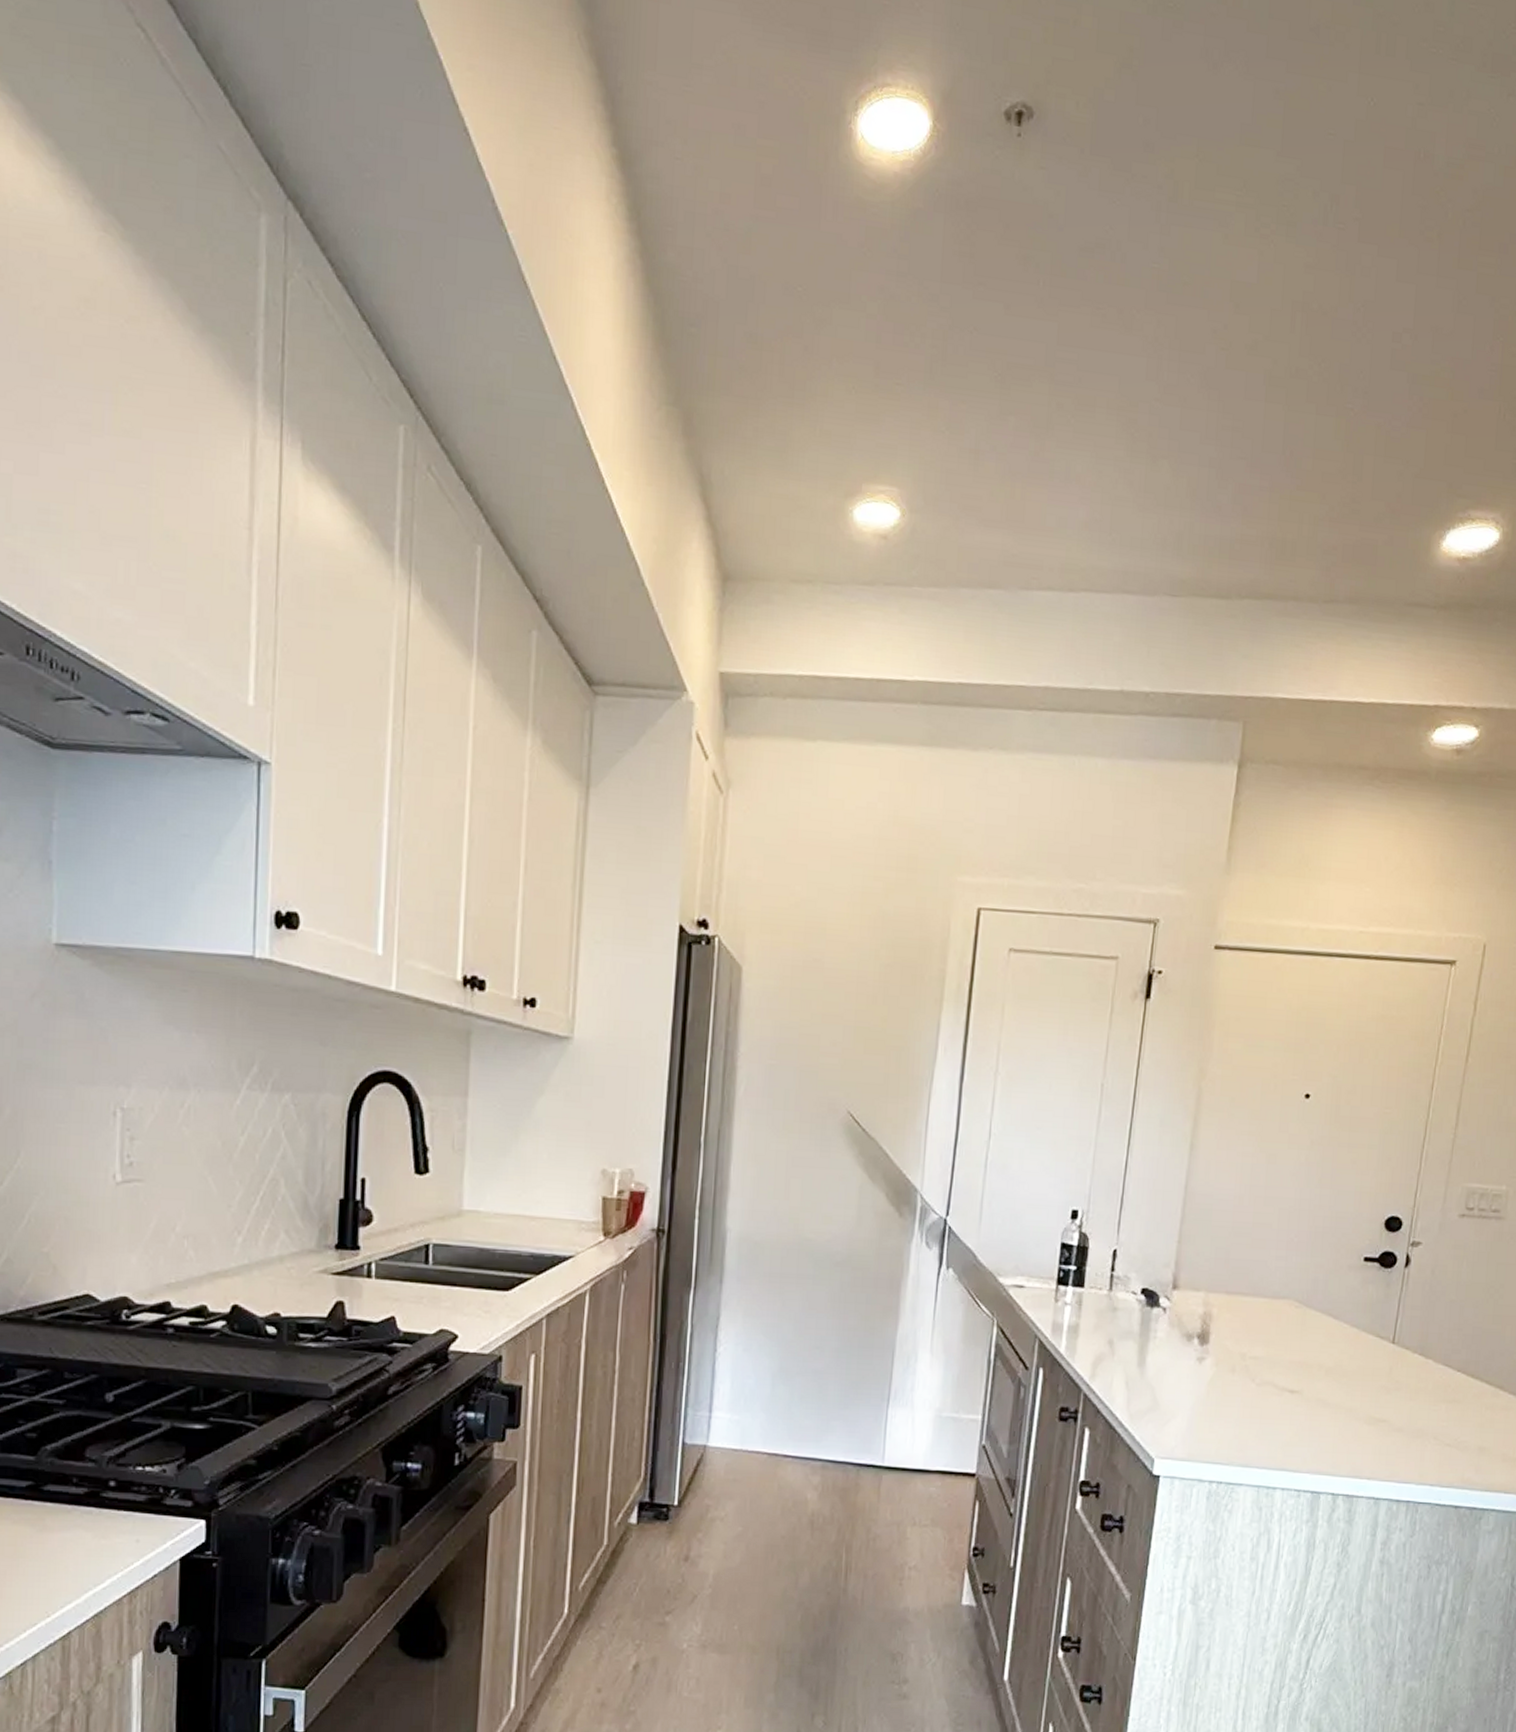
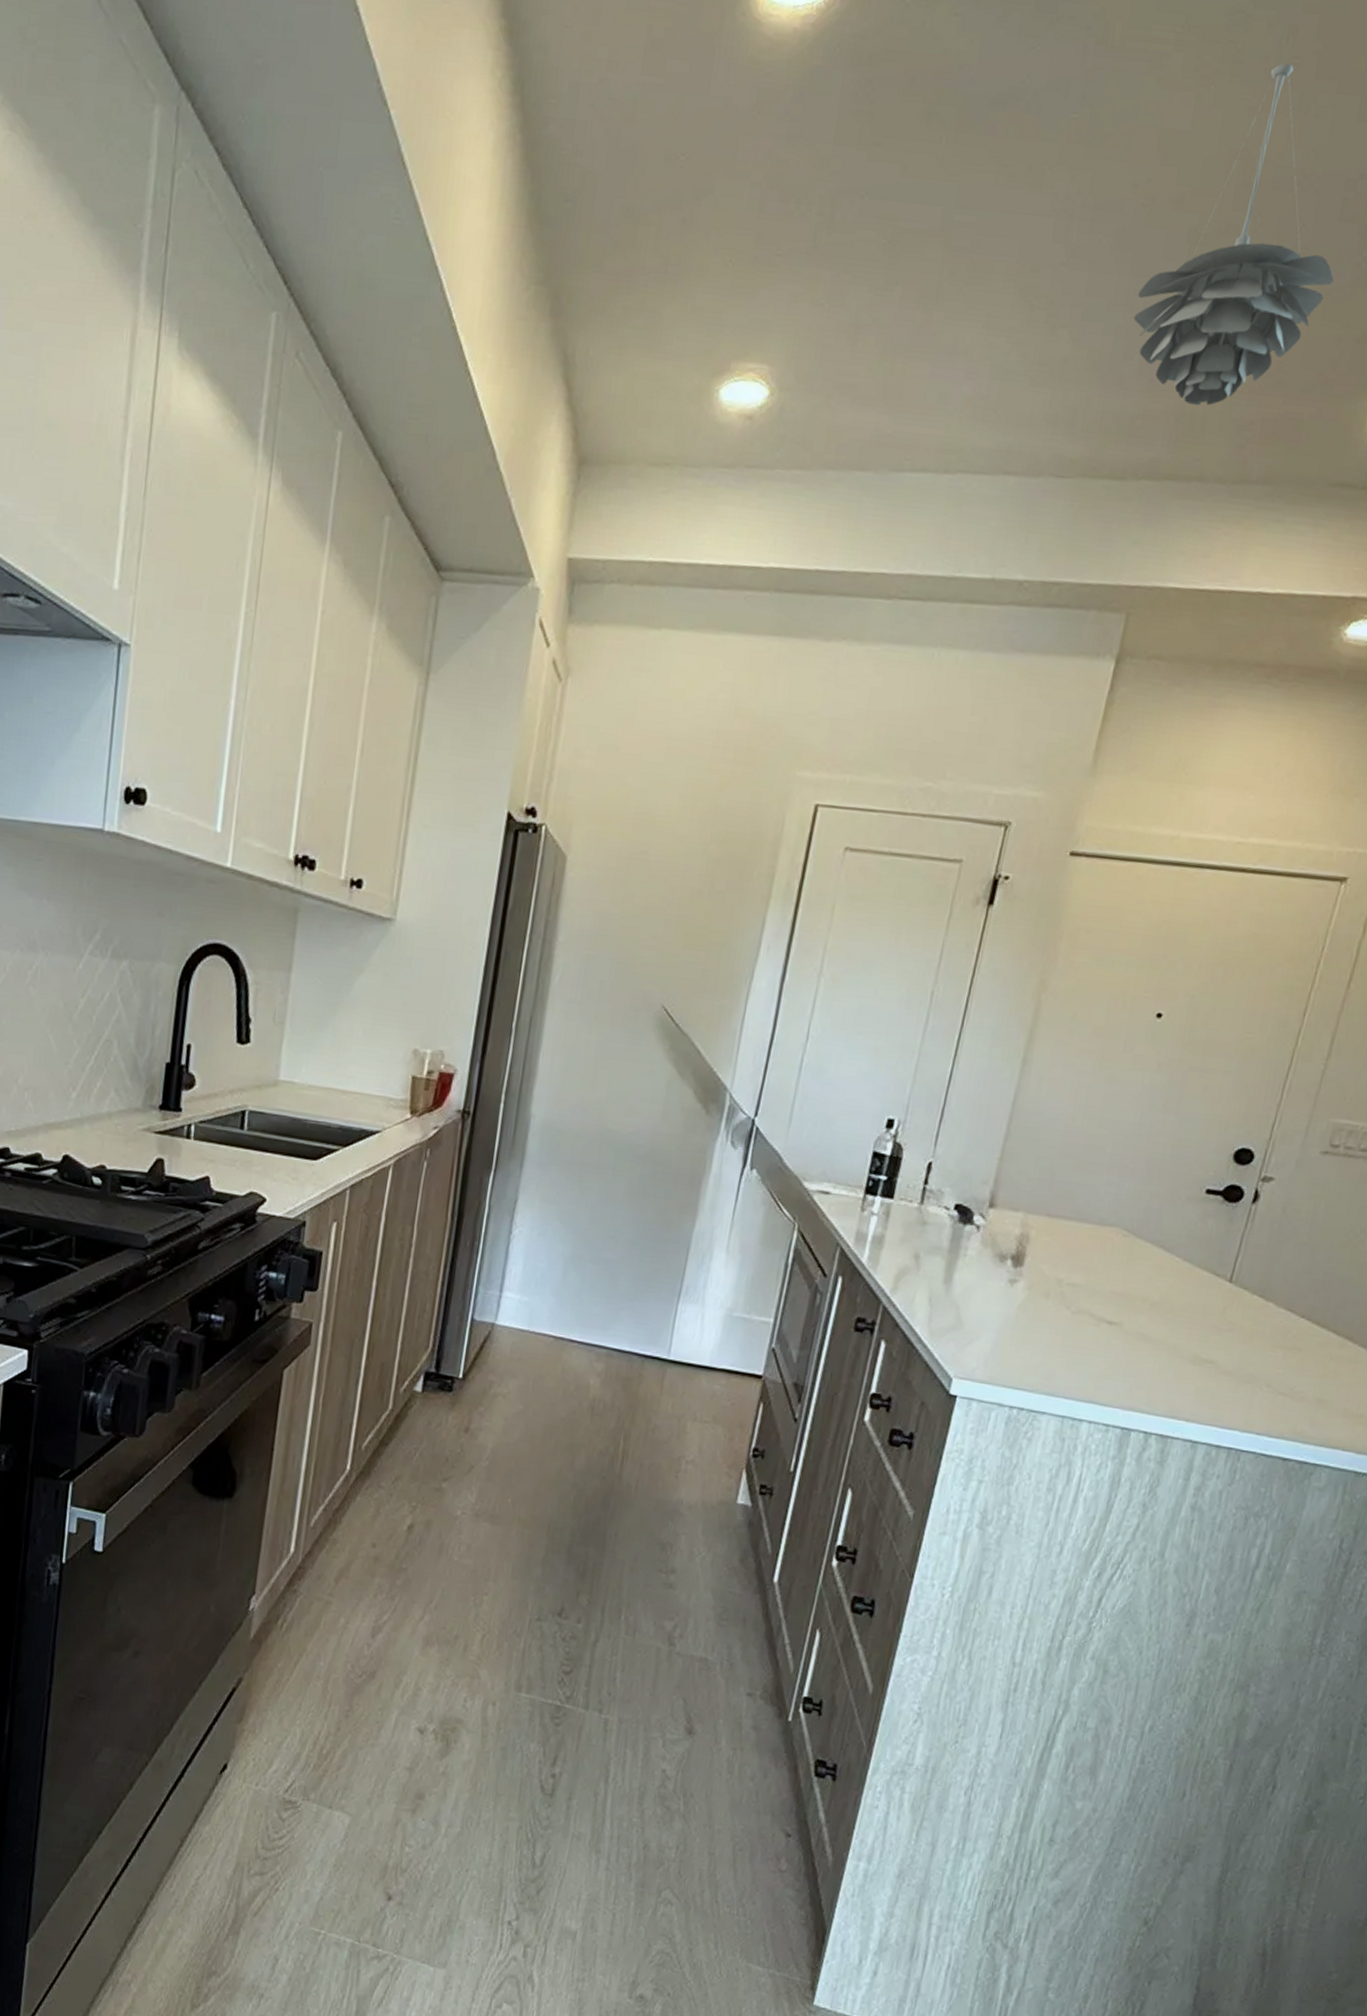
pendant light: none [1224,227,1391,532] -> present [1133,63,1334,406]

